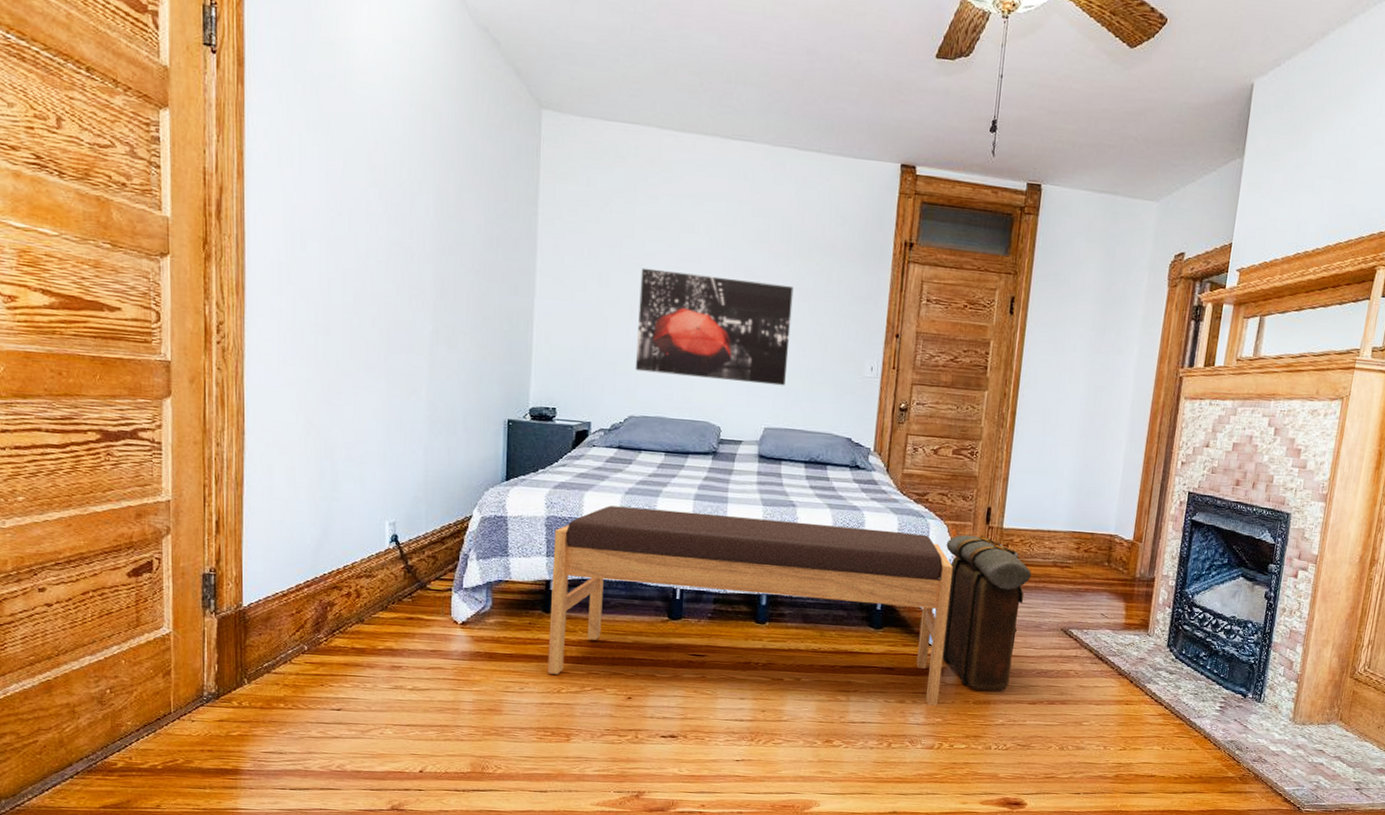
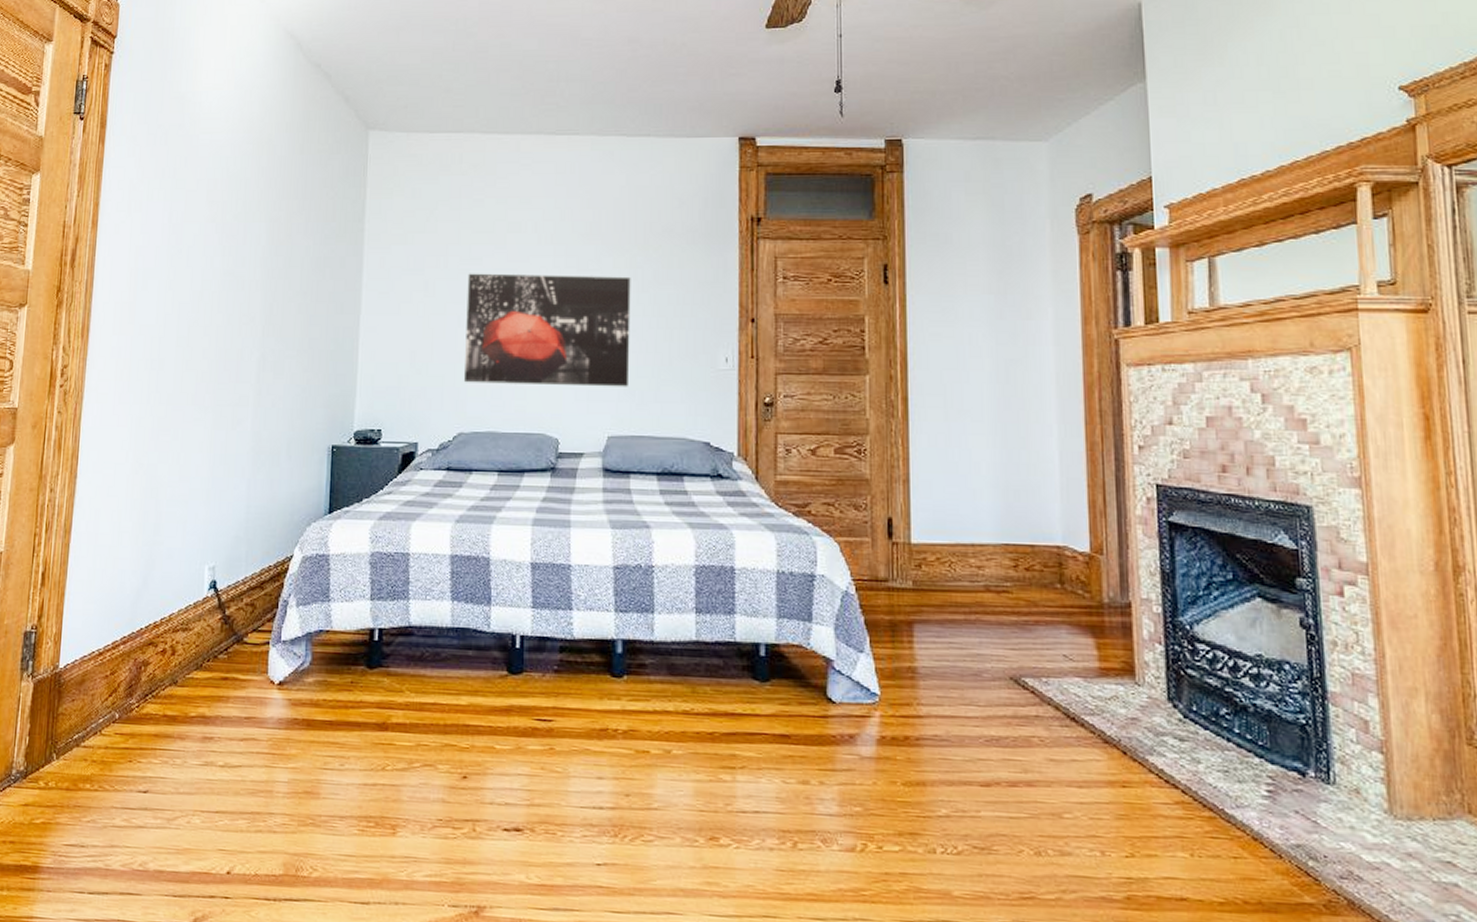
bench: present [547,505,953,706] -> none [371,537,855,789]
backpack: present [942,534,1032,691] -> none [840,552,958,767]

